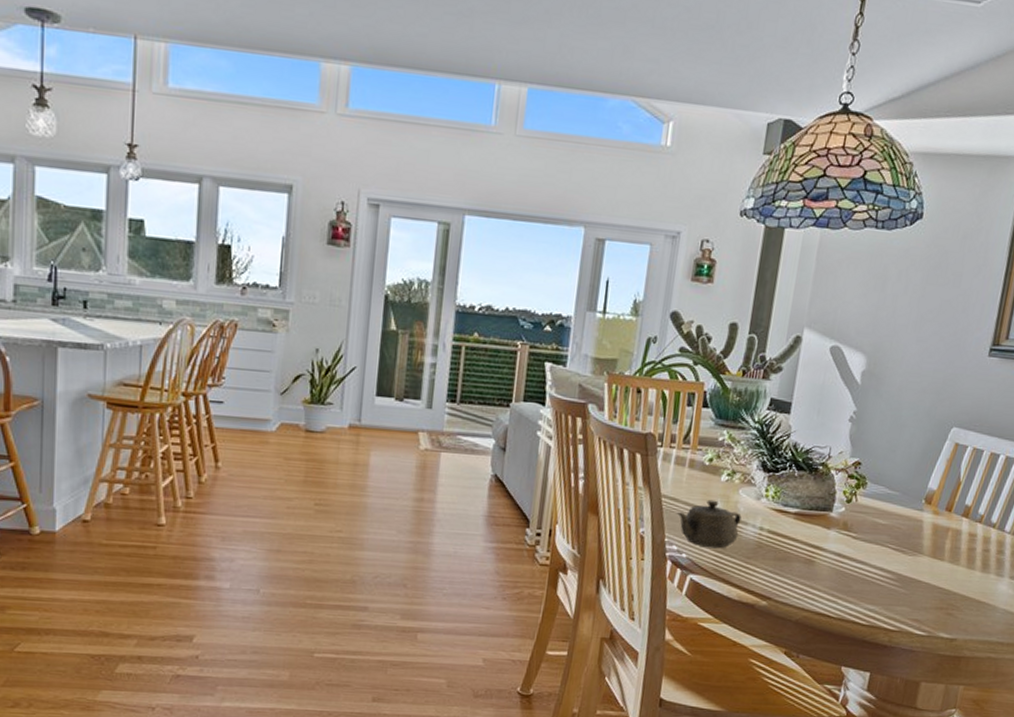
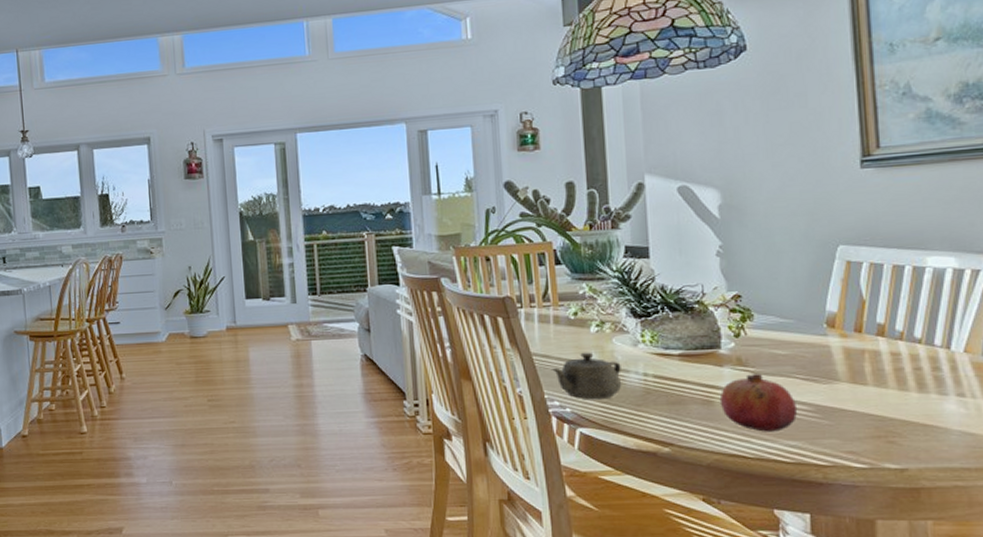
fruit: none [819,539,883,596] -> present [719,374,798,432]

